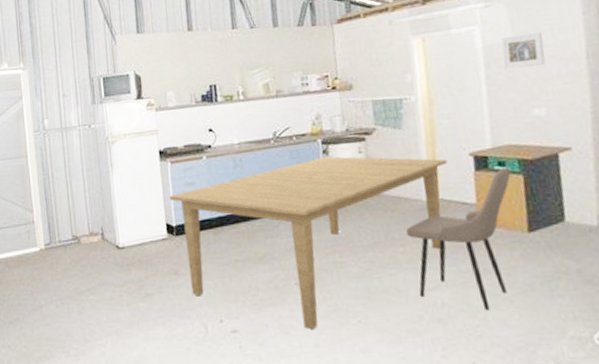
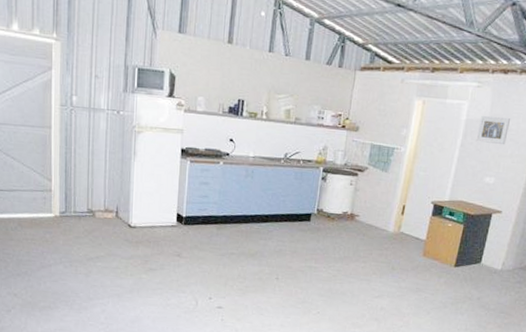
dining table: present [170,156,448,330] -> none [184,182,415,314]
dining chair: present [406,166,512,310] -> none [367,217,457,317]

